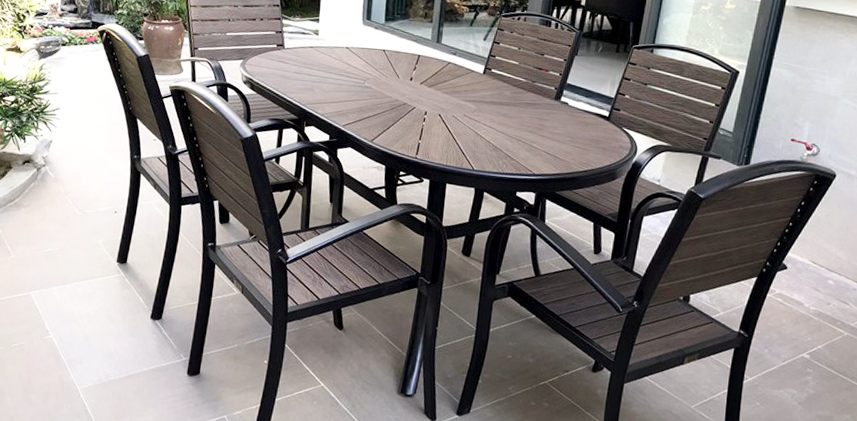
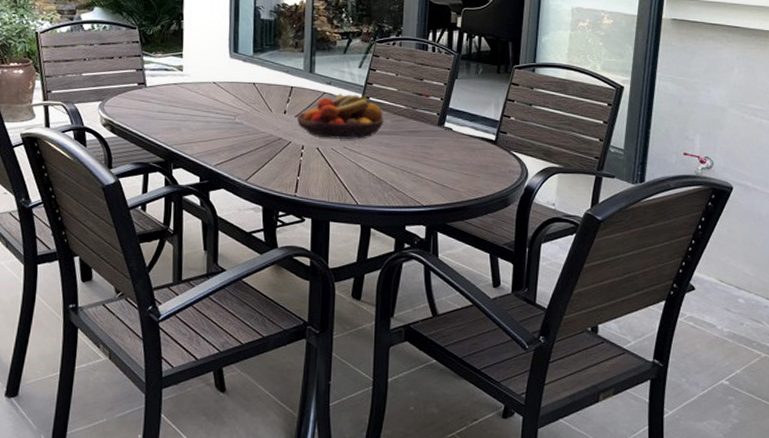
fruit bowl: none [421,63,504,109] -> present [296,93,384,140]

